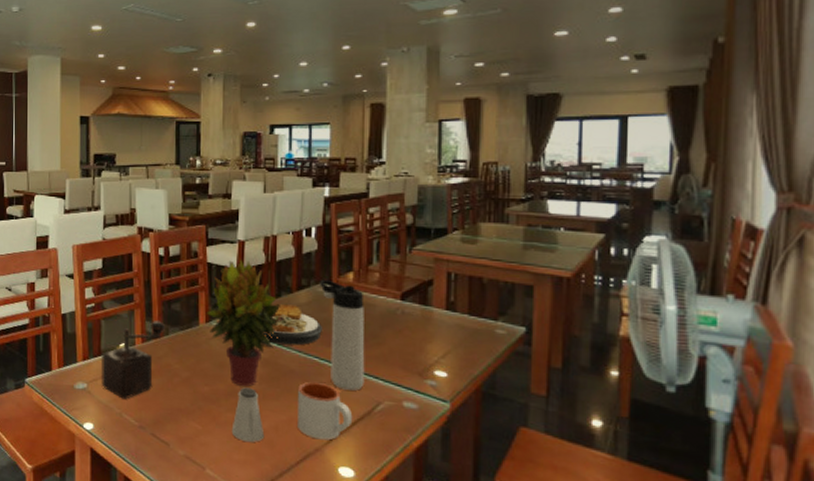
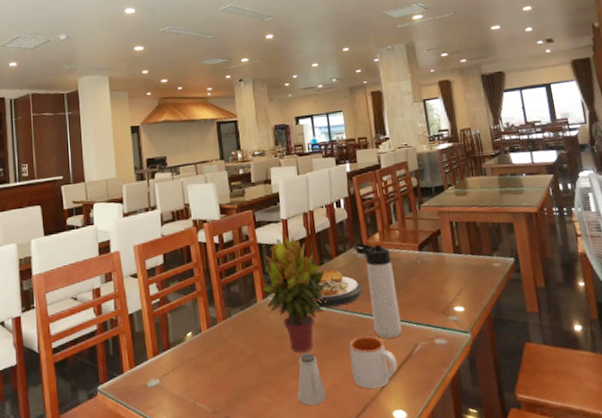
pepper mill: present [101,321,165,399] -> none [171,305,227,388]

